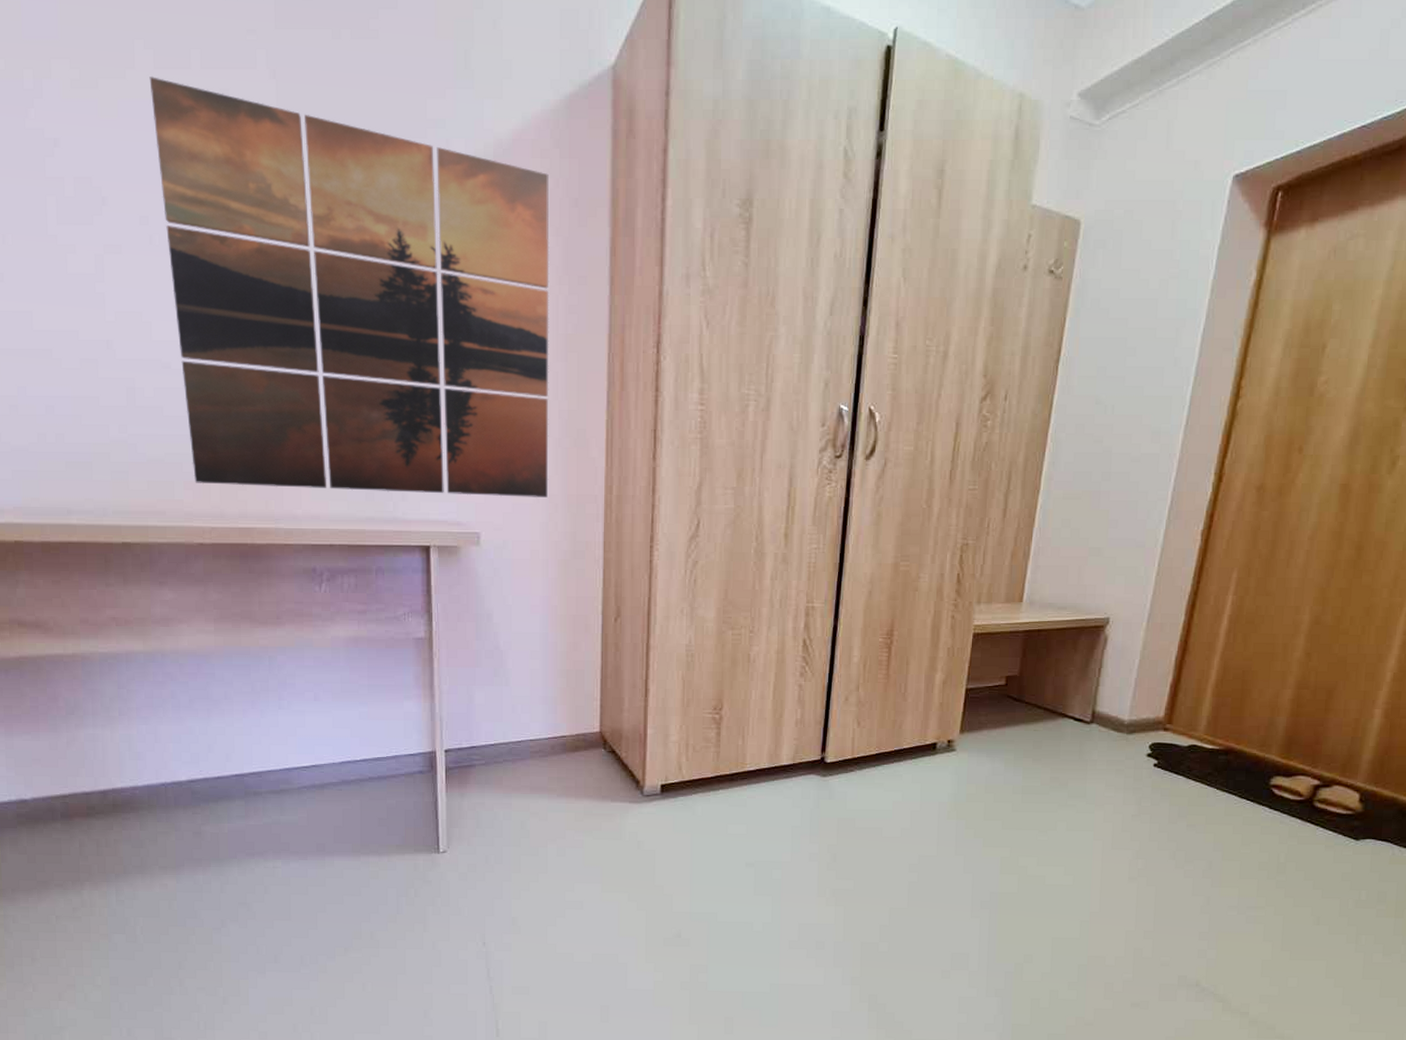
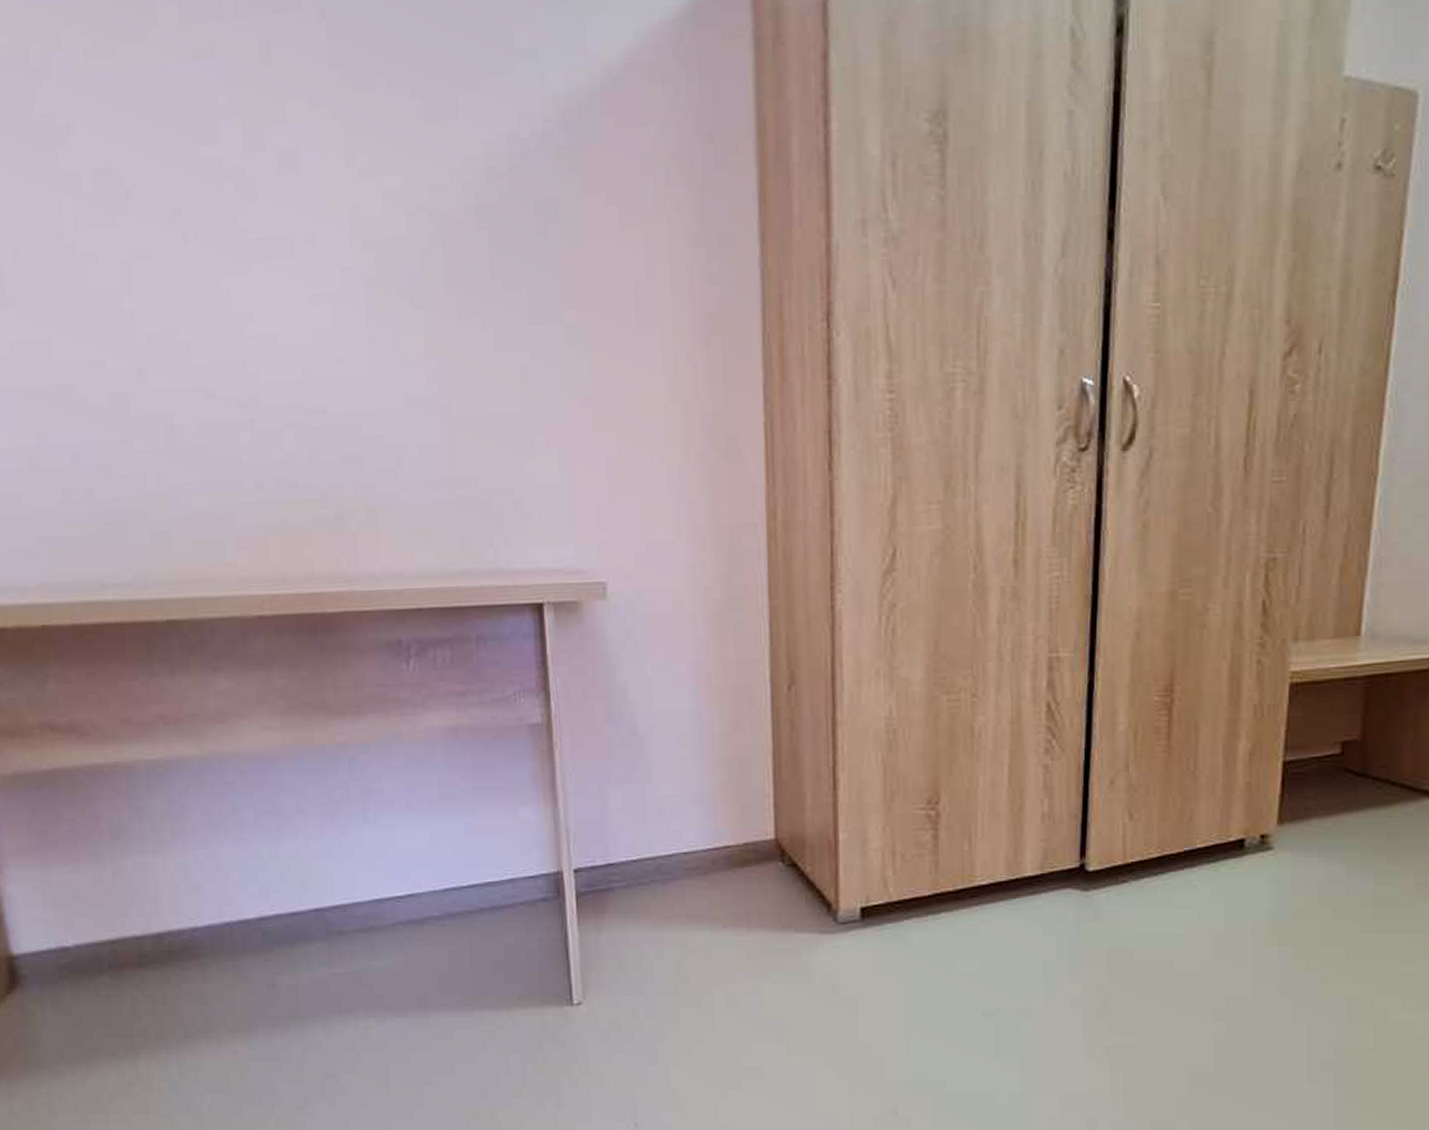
wall art: present [149,77,550,498] -> none [175,34,692,541]

